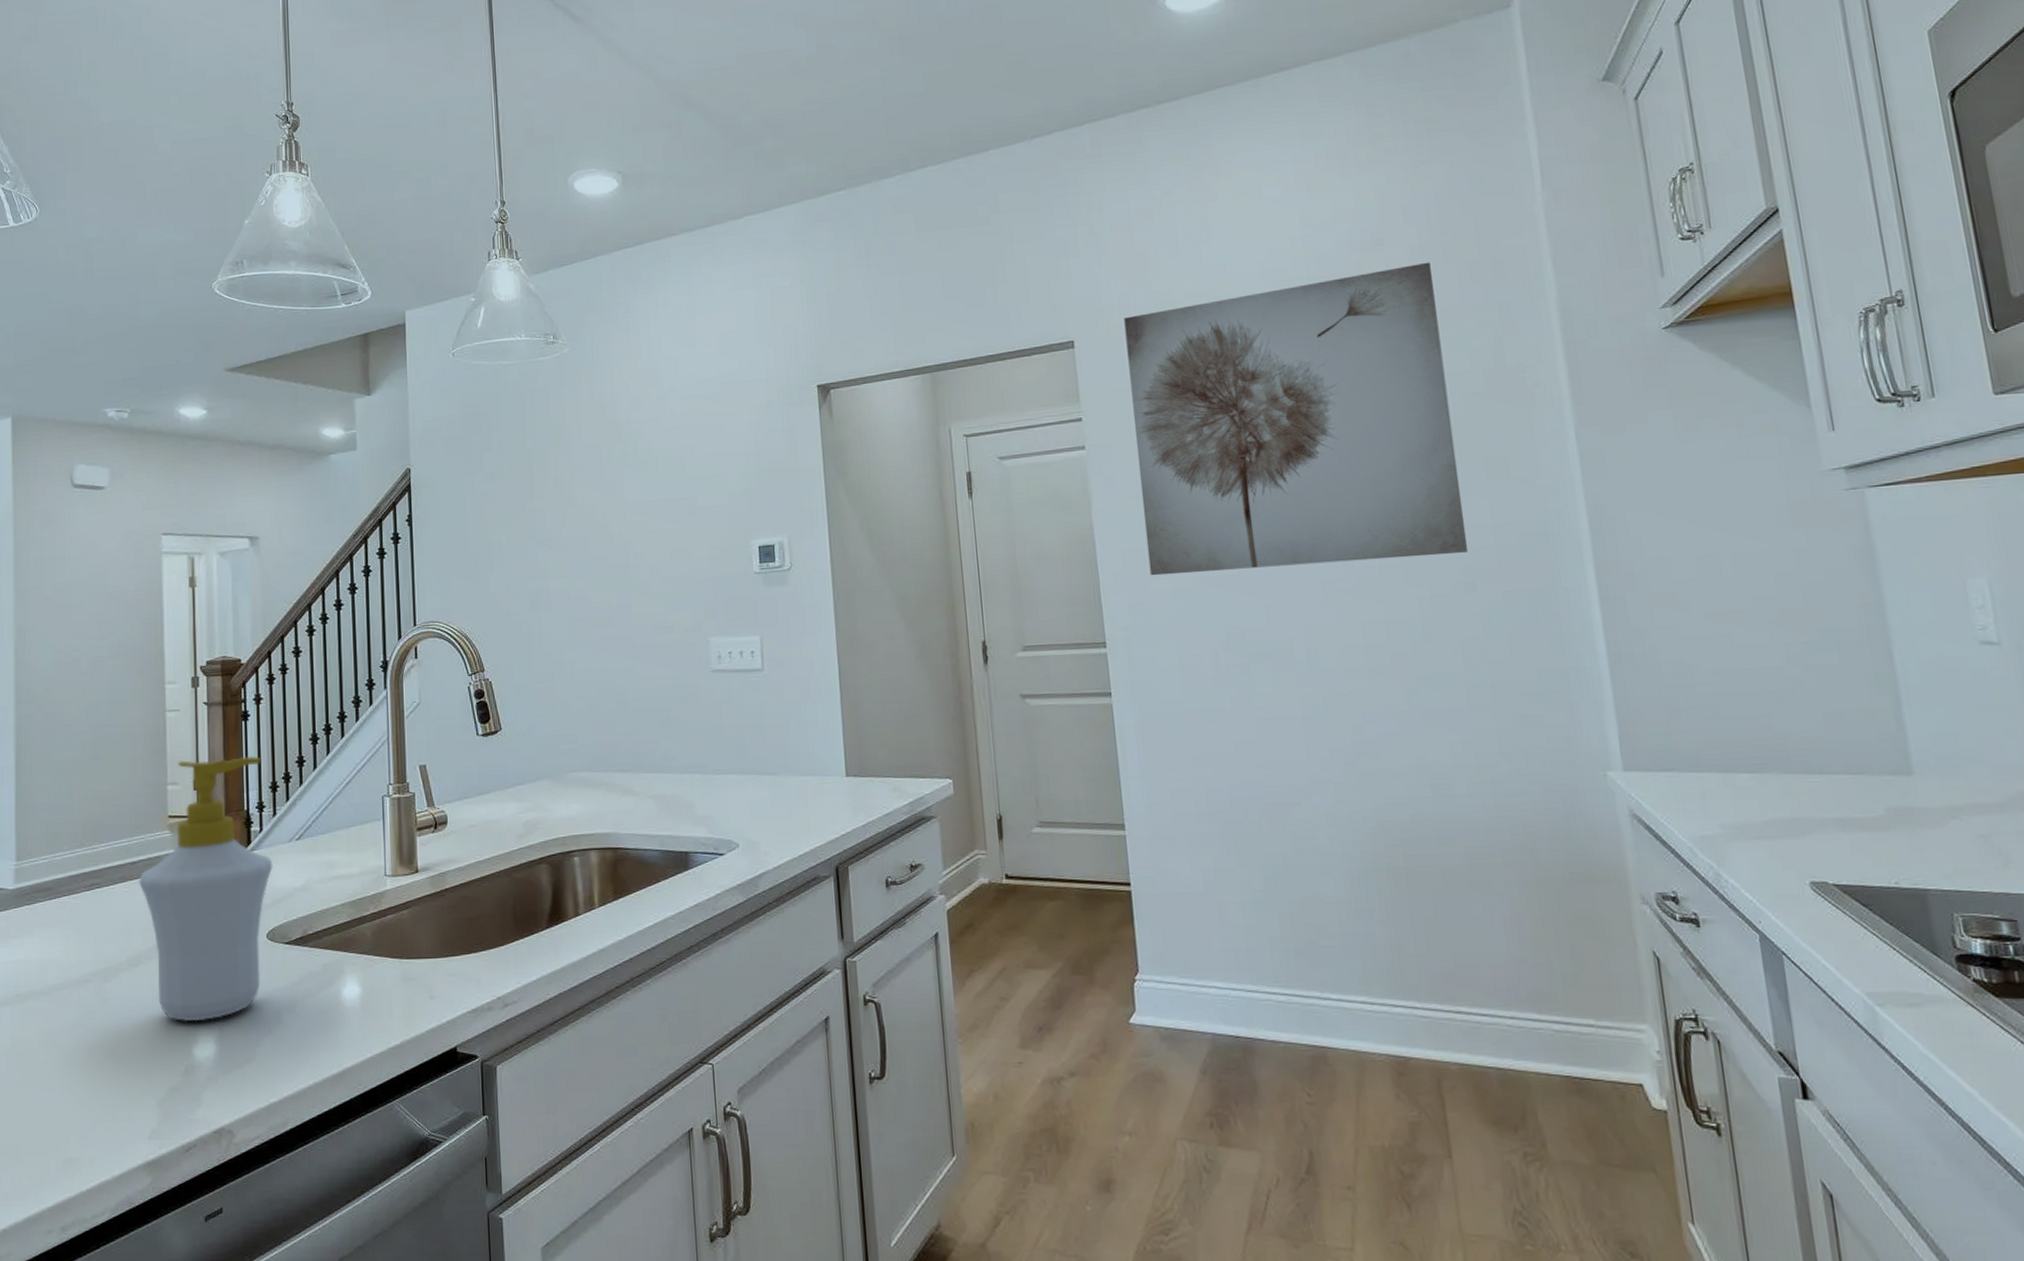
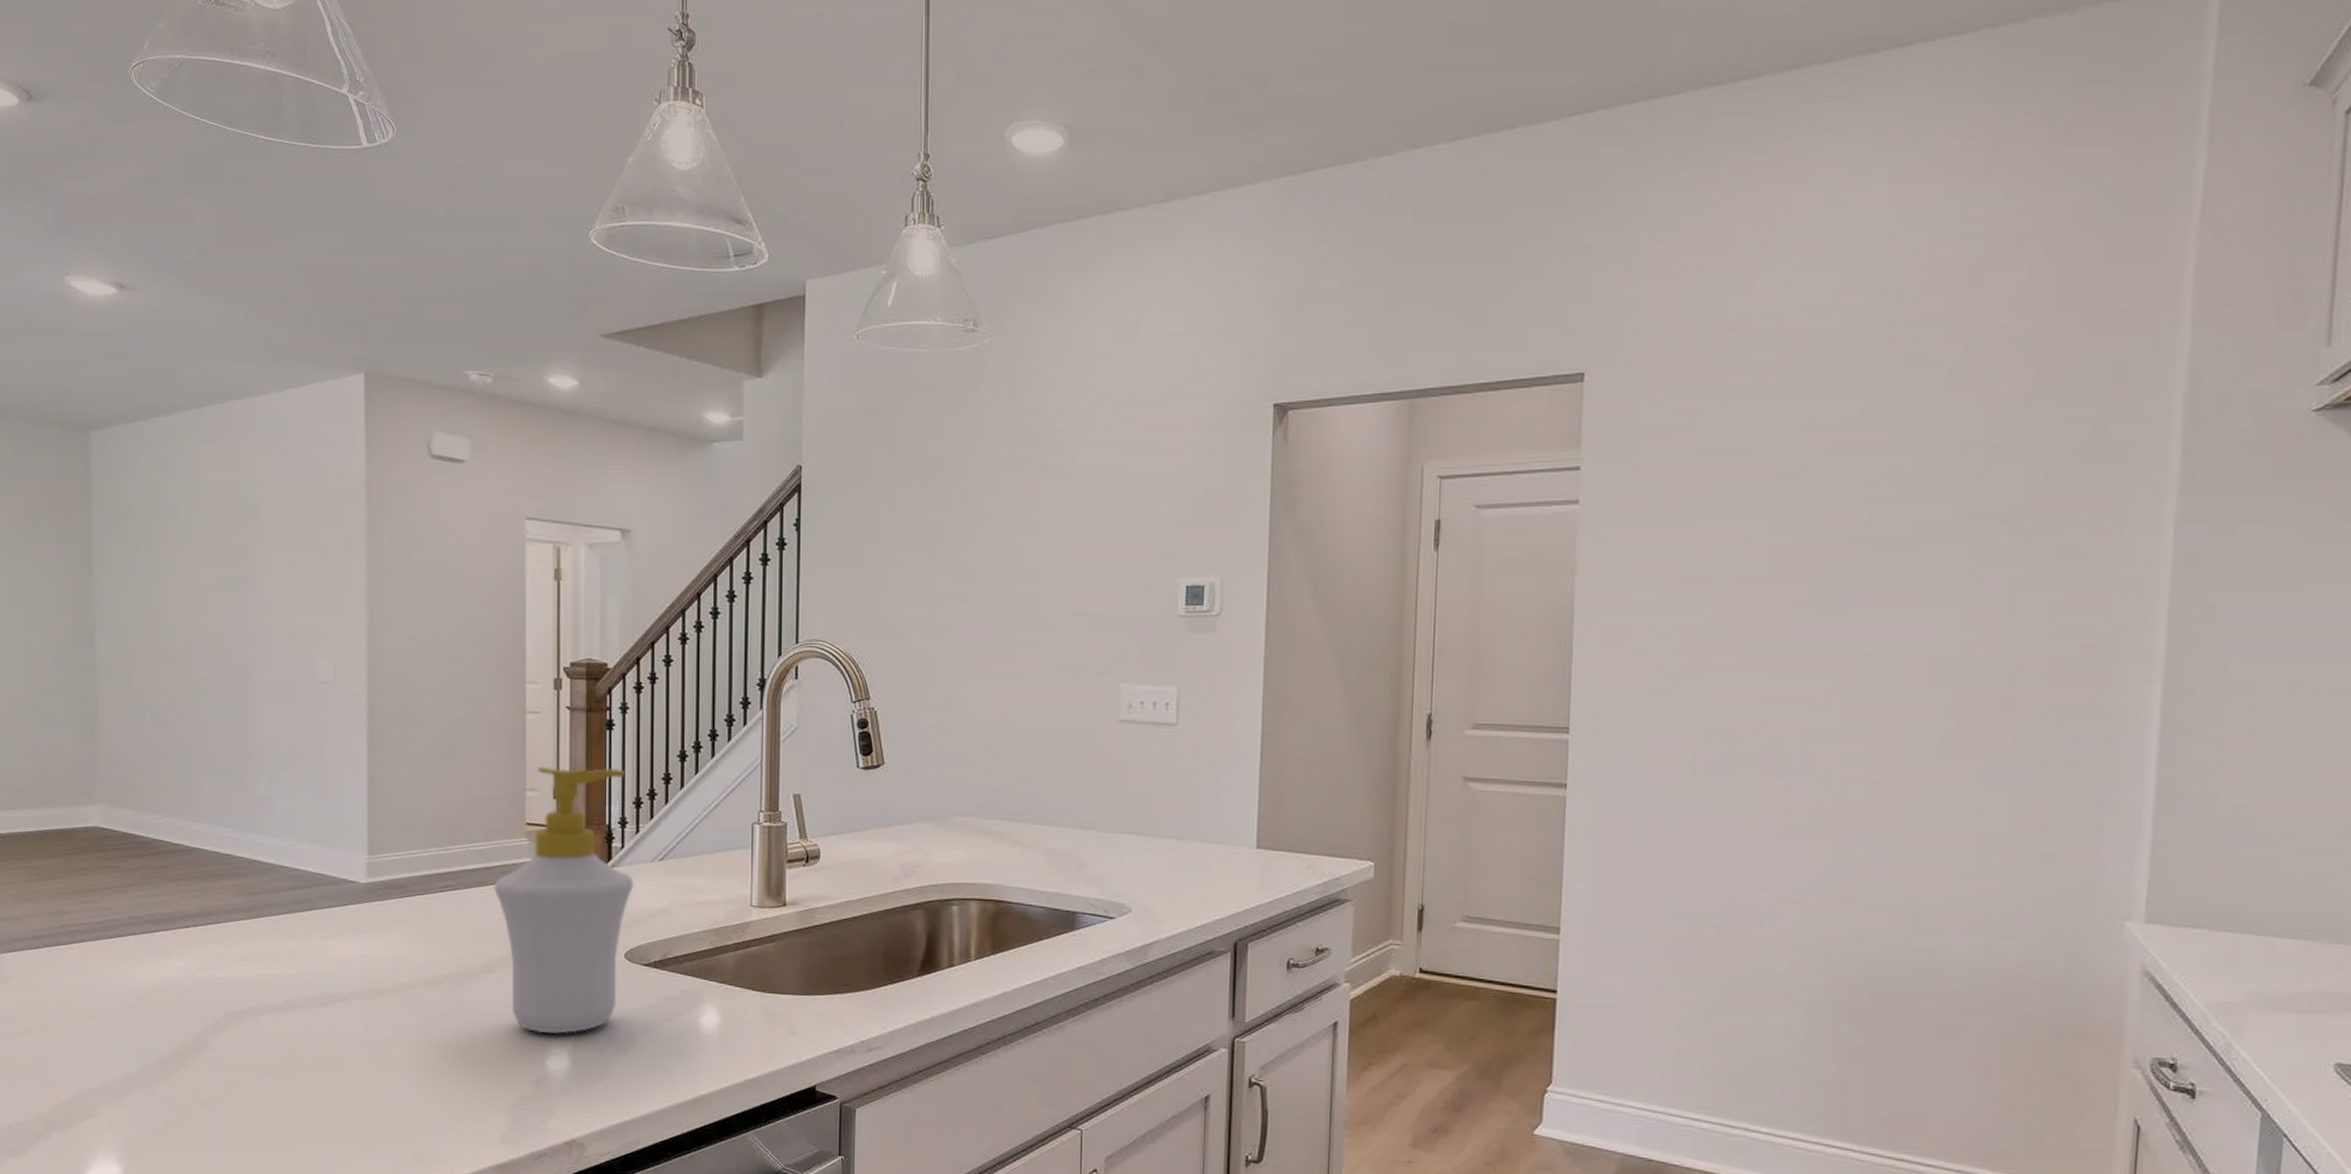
wall art: present [1124,262,1468,576] -> none [1632,306,2039,662]

